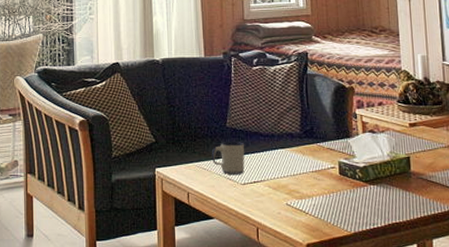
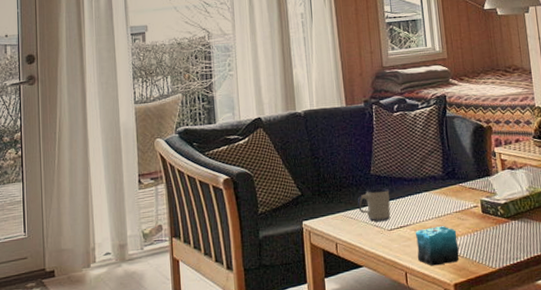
candle: none [270,184,313,224] -> present [416,226,460,266]

